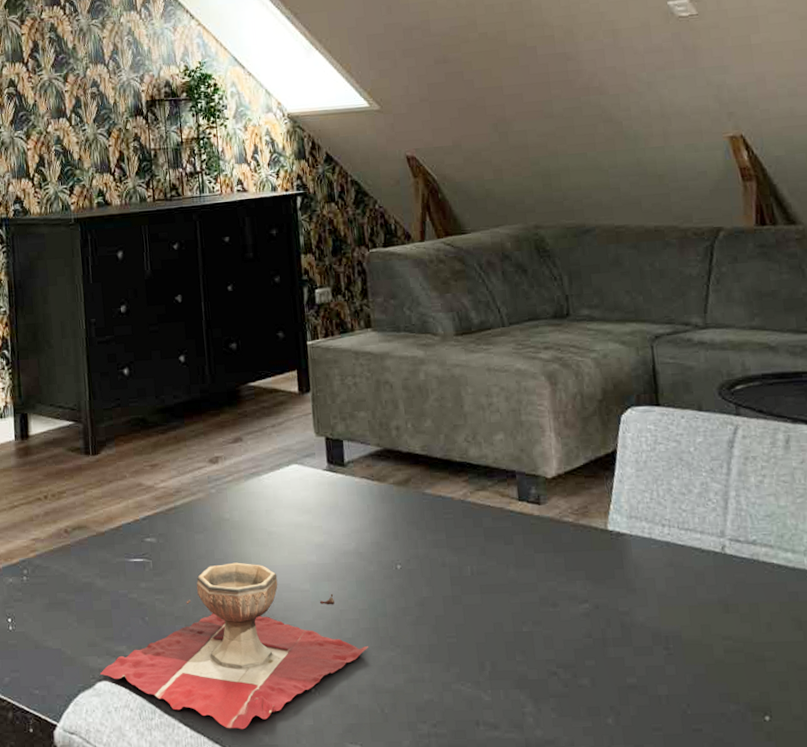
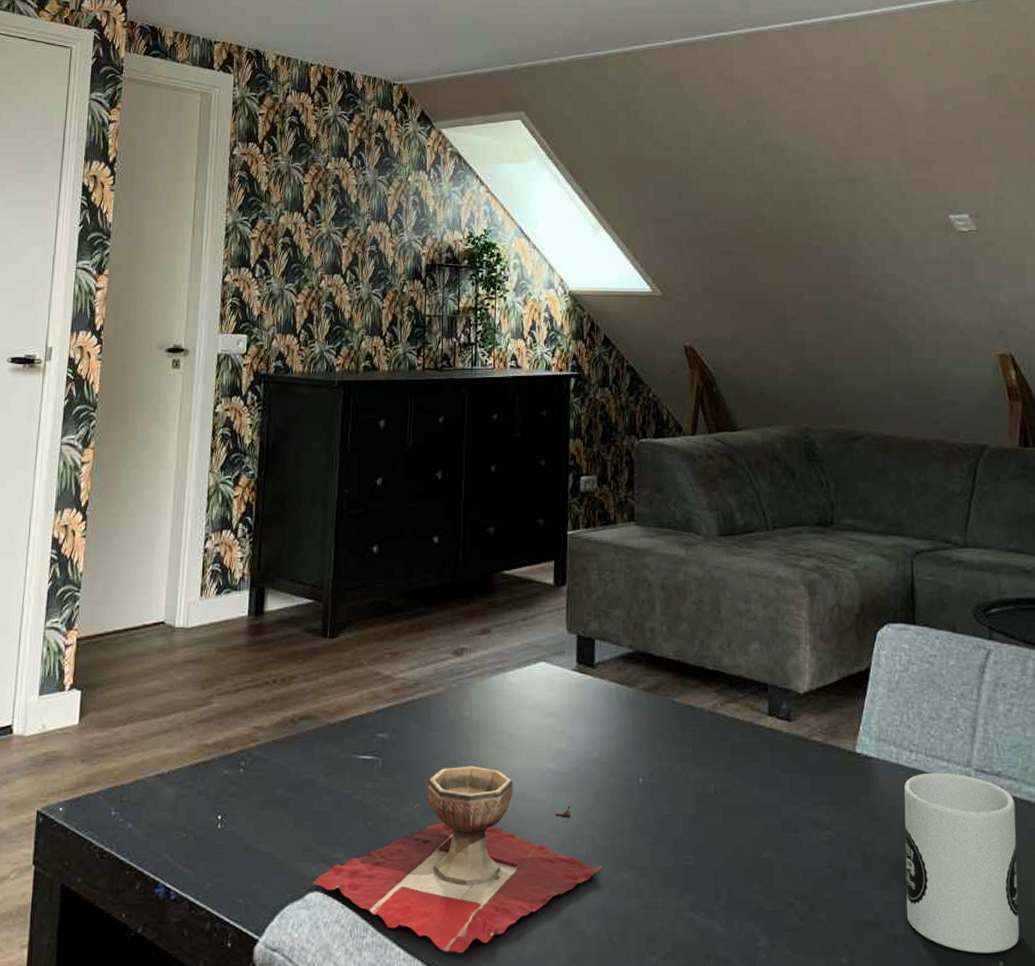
mug: none [659,544,785,710] -> present [904,772,1020,954]

